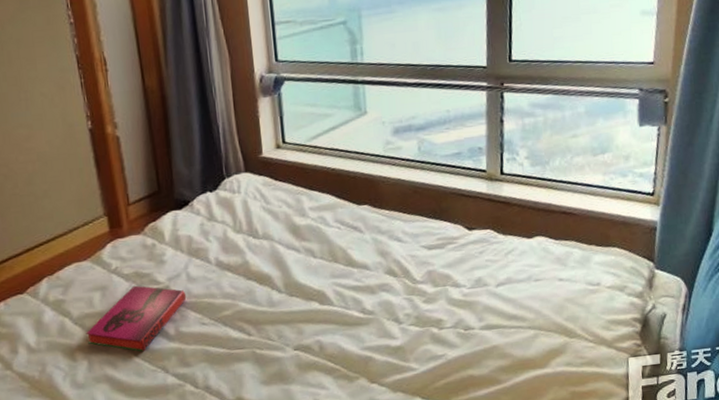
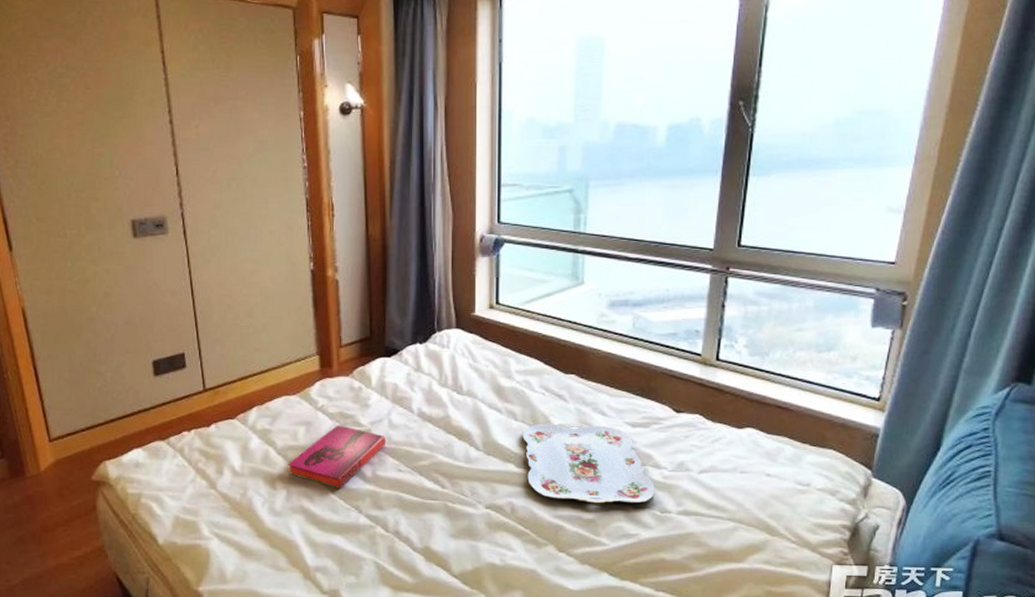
serving tray: none [322,252,458,331] -> present [523,422,656,504]

